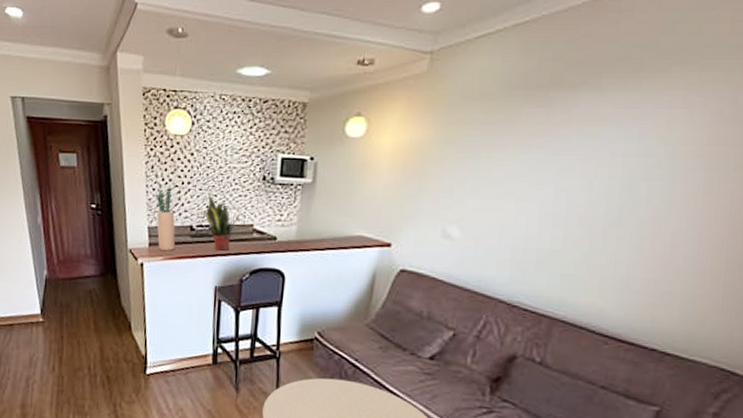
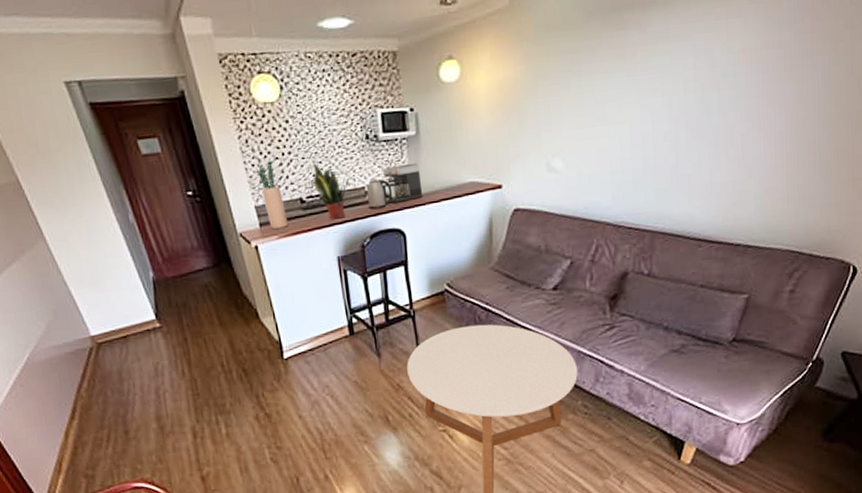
kettle: none [253,219,280,248] -> present [365,179,393,210]
coffee maker: none [271,209,310,246] -> present [383,162,423,205]

